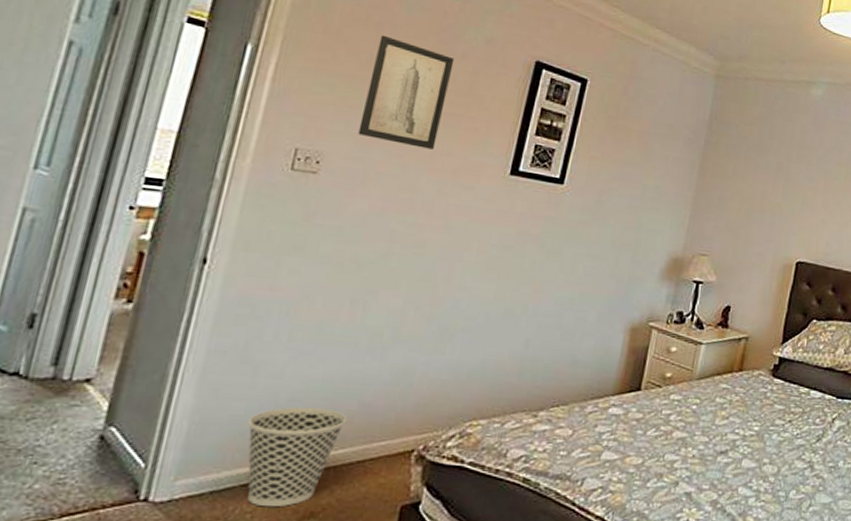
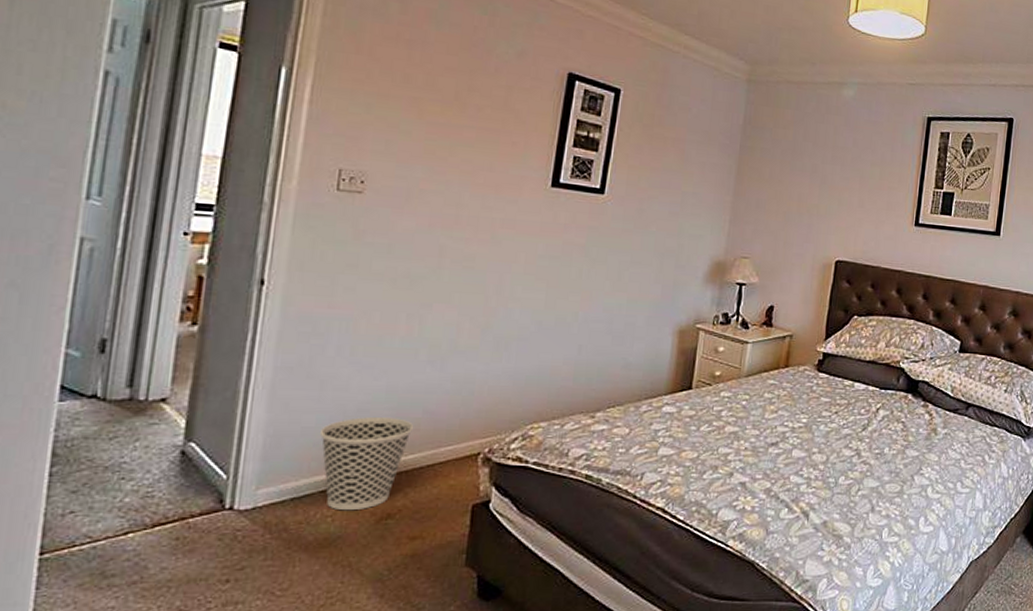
wall art: present [357,35,455,150] -> none [399,52,488,165]

